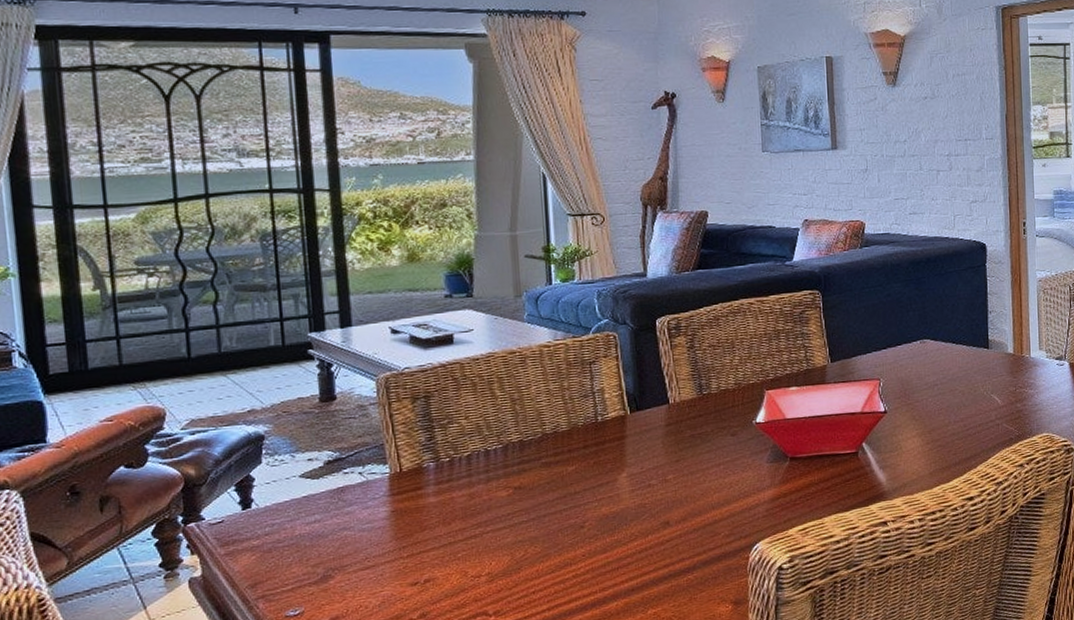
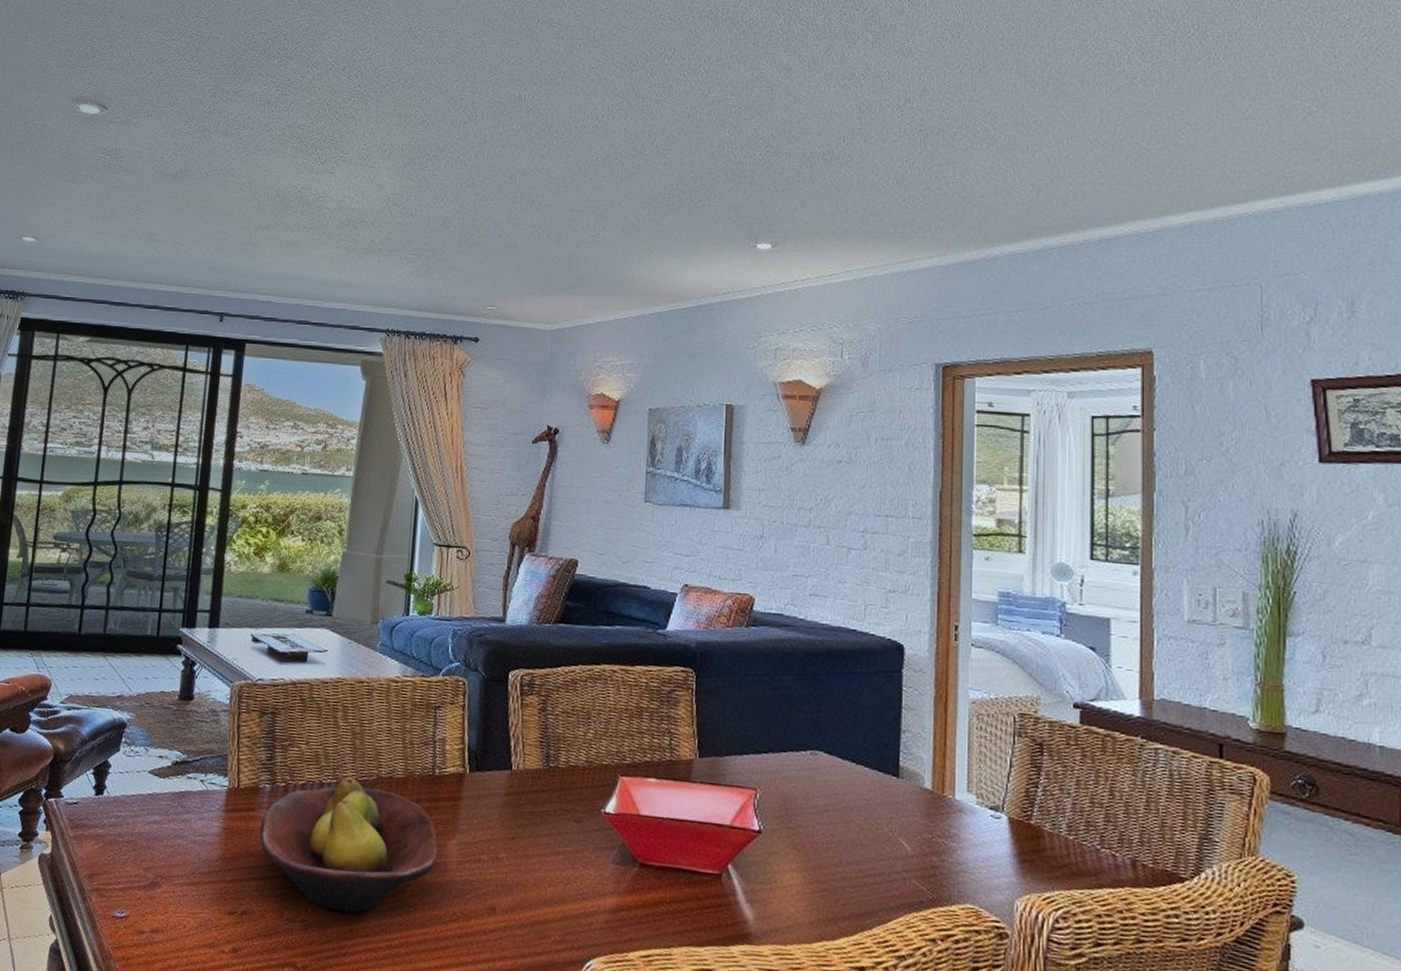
fruit bowl: none [429,439,611,559] -> present [259,777,438,913]

